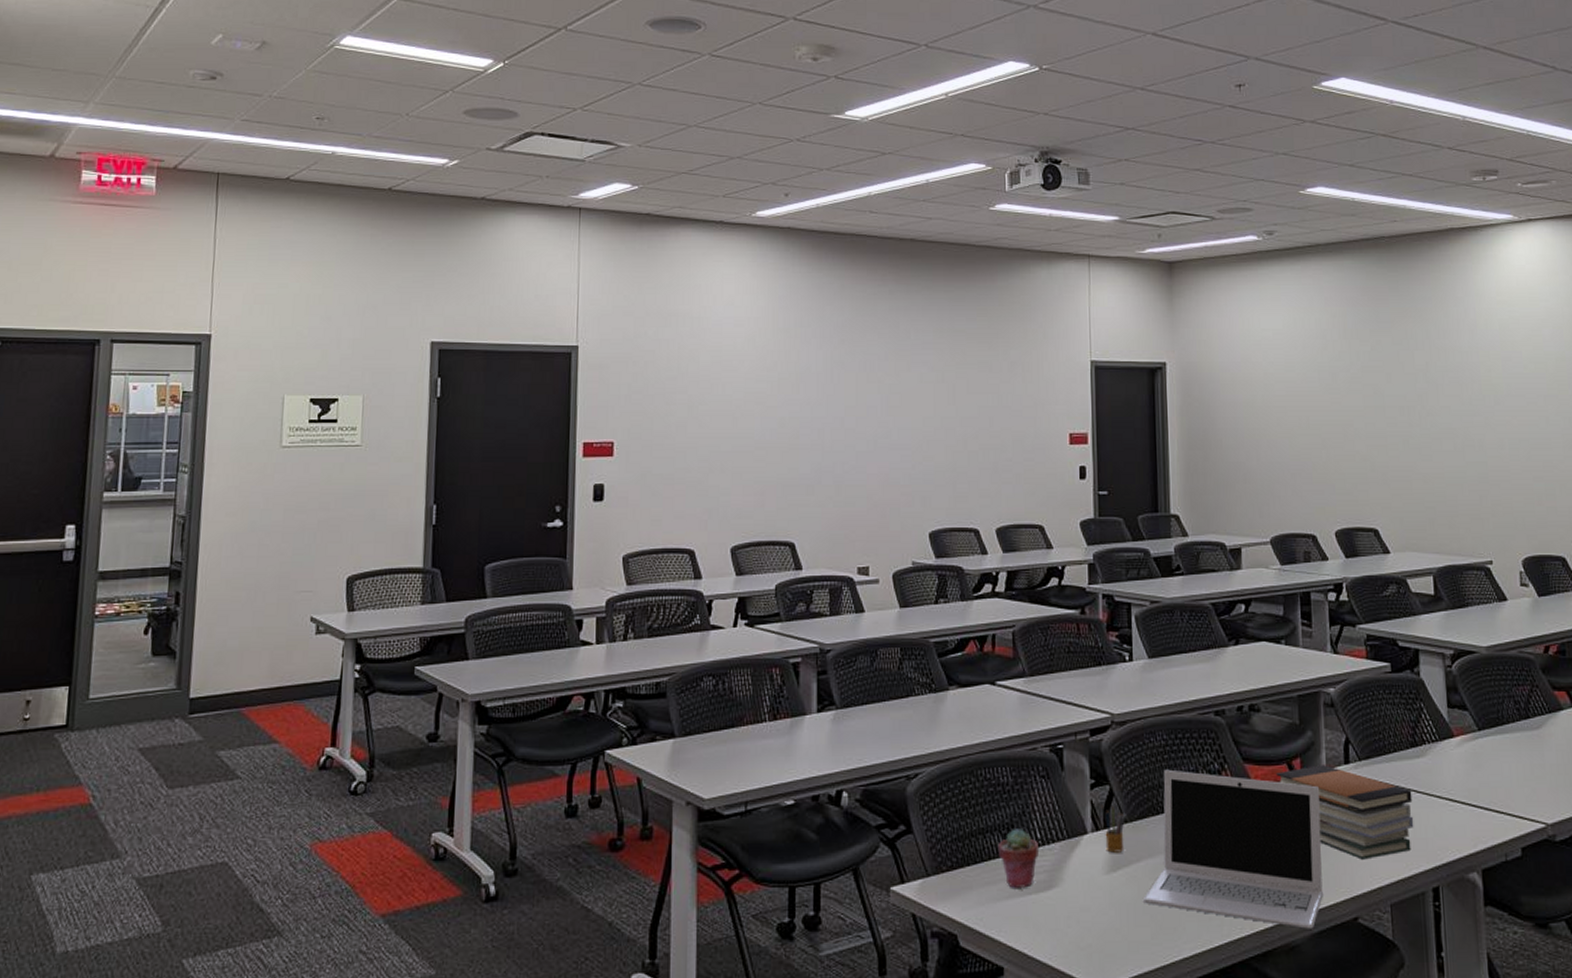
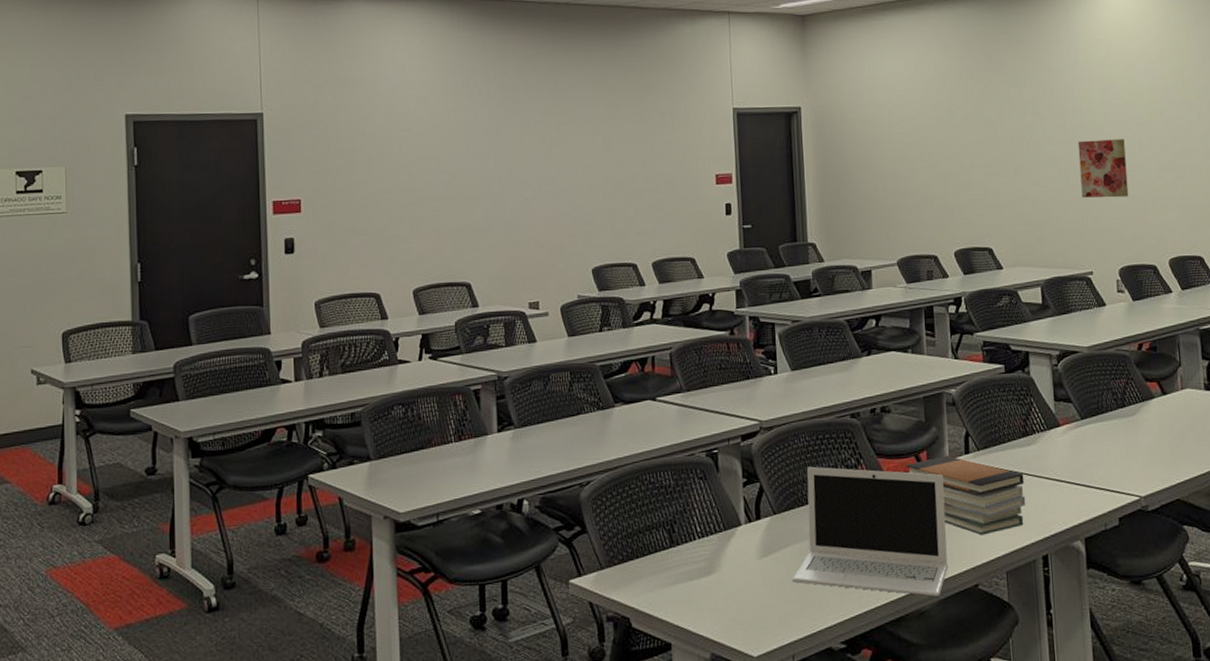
potted succulent: present [997,829,1039,888] -> none [662,524,699,575]
pencil box: present [1101,805,1126,853] -> none [753,500,775,541]
wall art: none [1476,413,1534,478] -> present [1077,139,1129,198]

